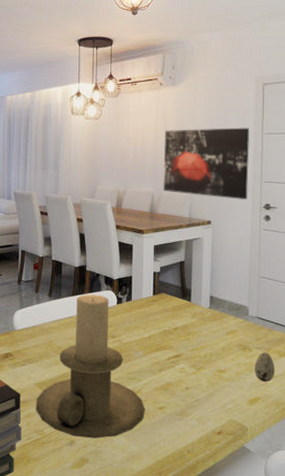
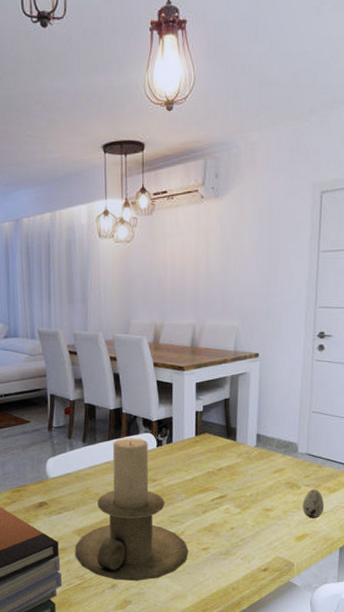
wall art: present [163,127,250,199] -> none [205,245,304,328]

